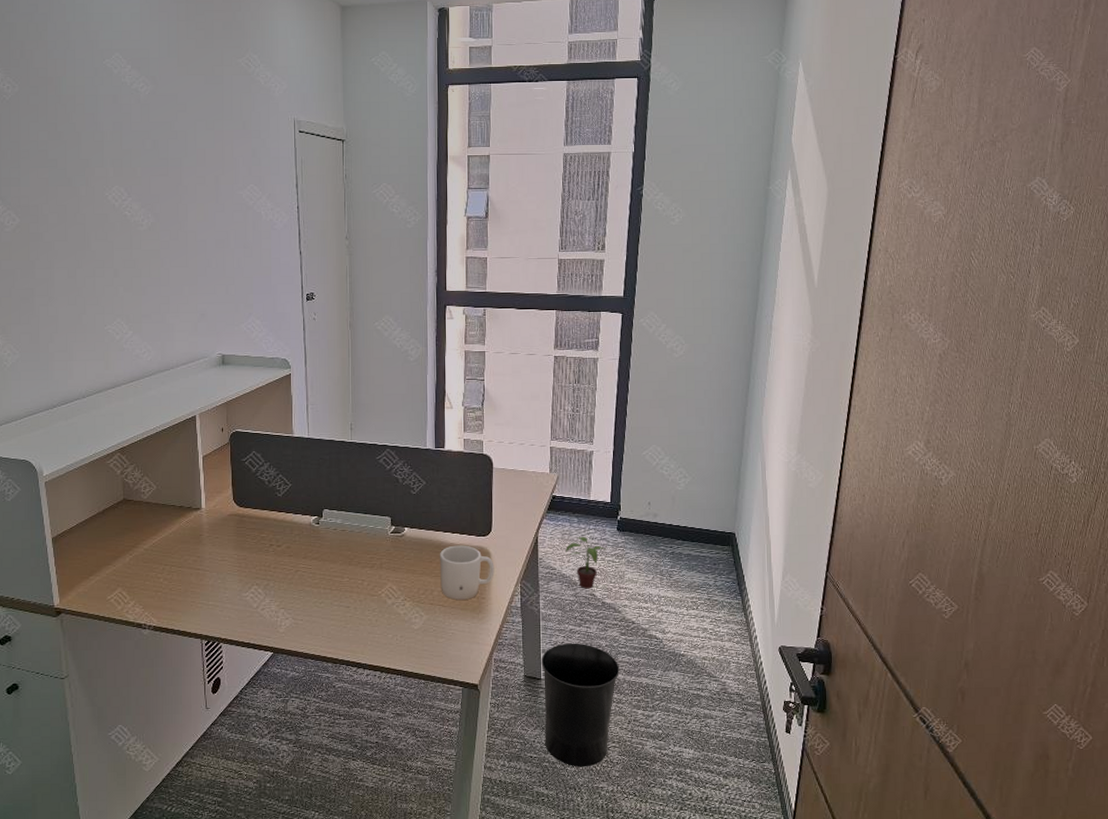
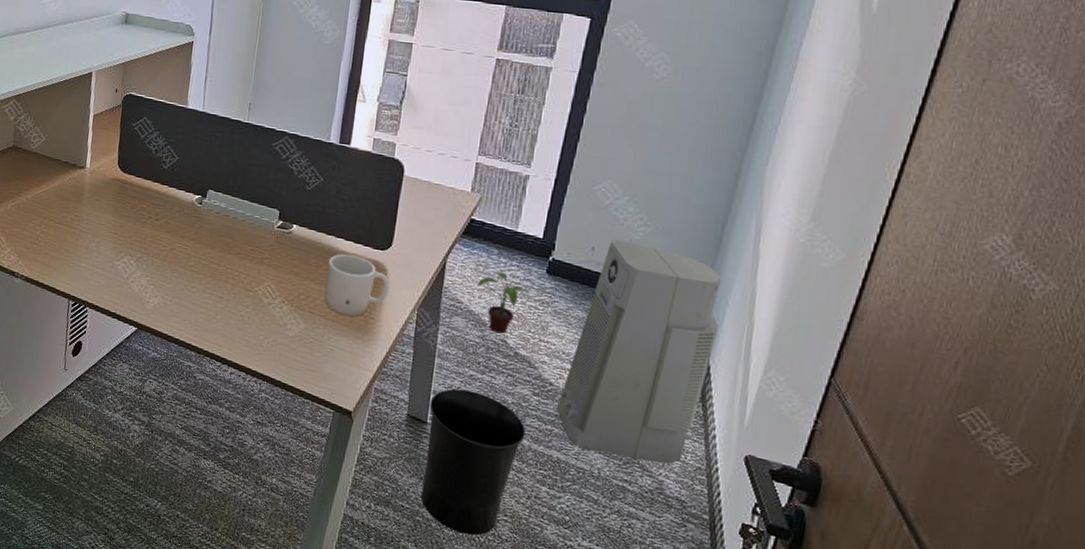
air purifier: none [640,493,747,670] -> present [557,239,721,464]

